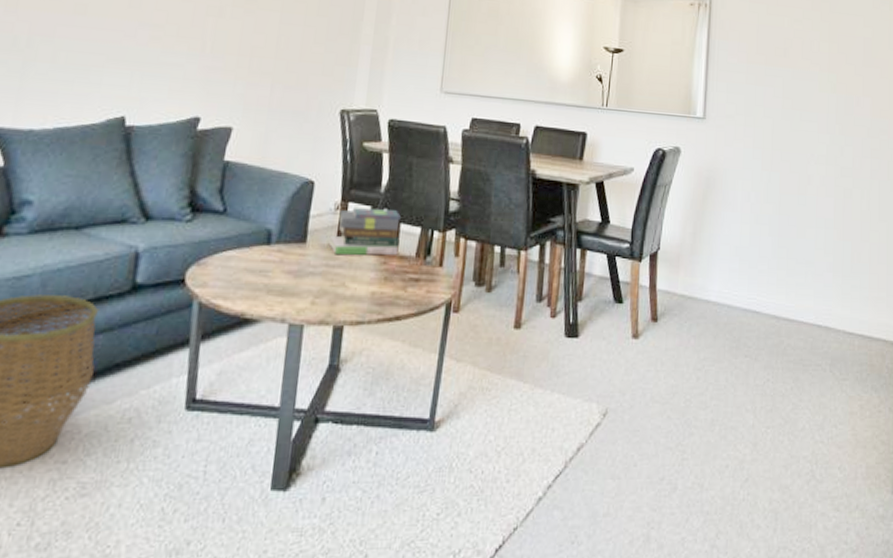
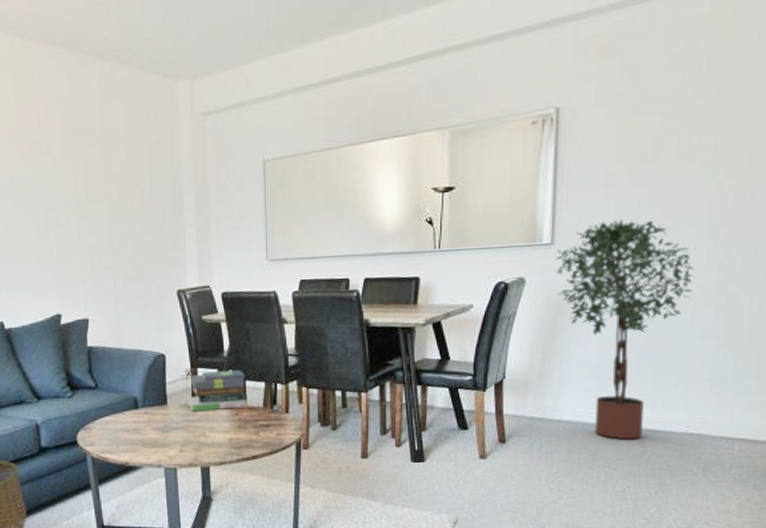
potted tree: none [705,104,817,328] -> present [554,219,694,440]

